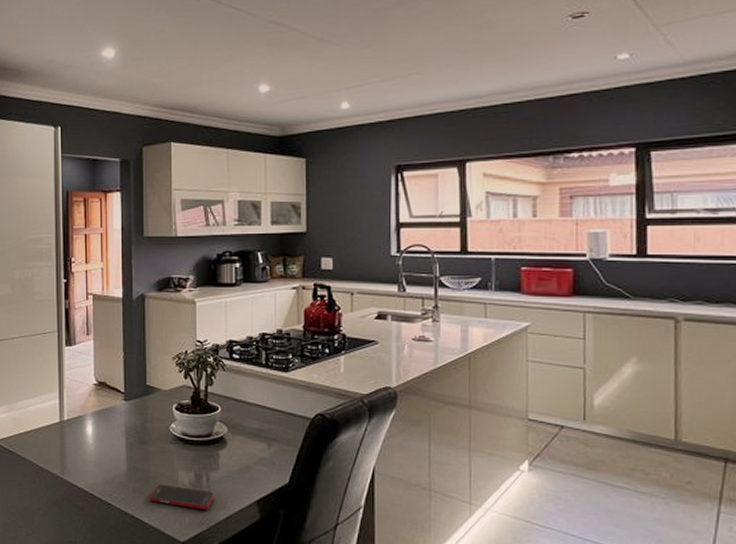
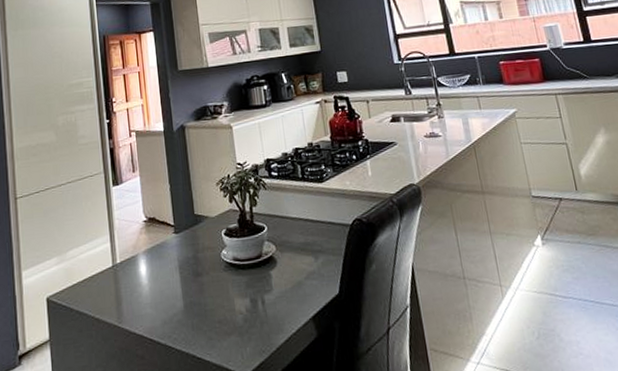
cell phone: present [150,484,214,510] -> none [209,315,272,337]

